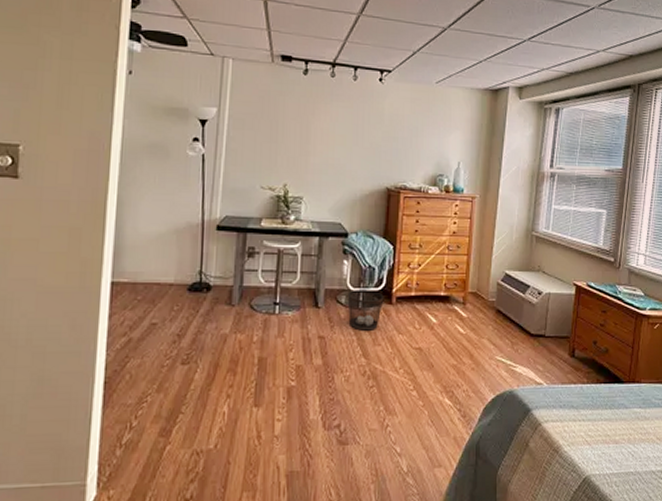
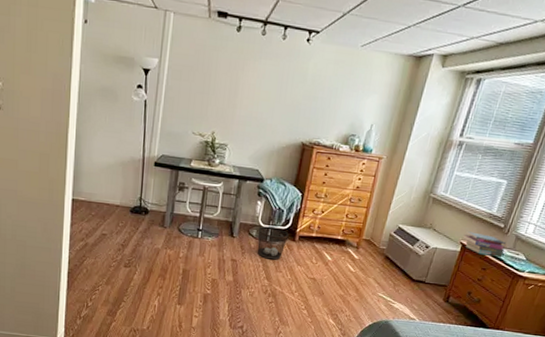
books: none [575,270,620,297] -> present [462,231,506,258]

